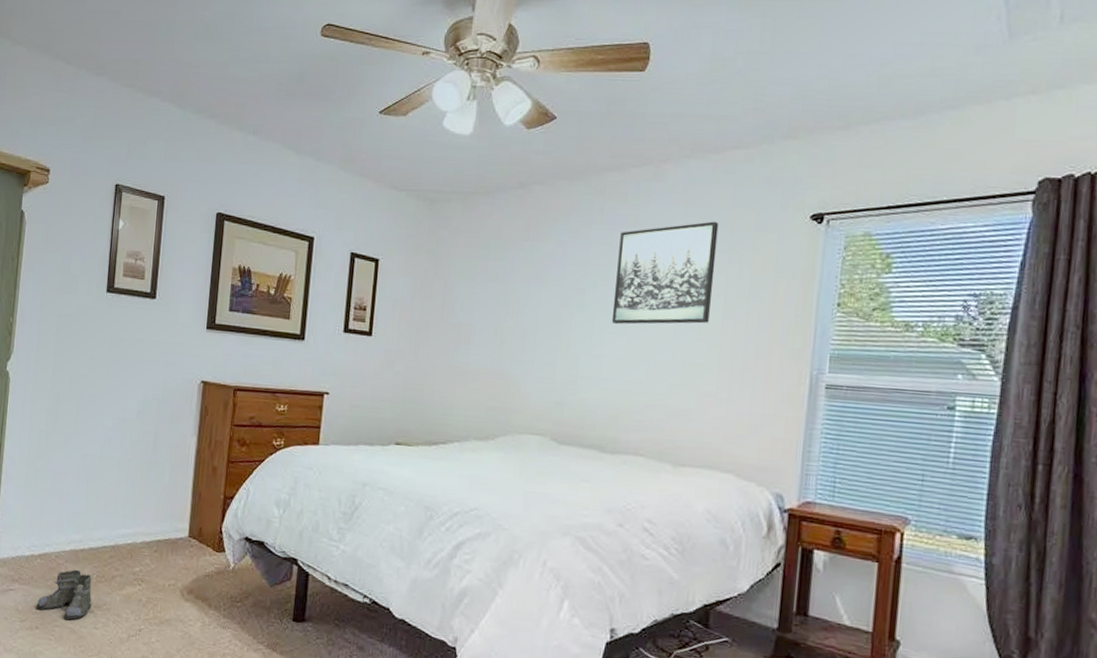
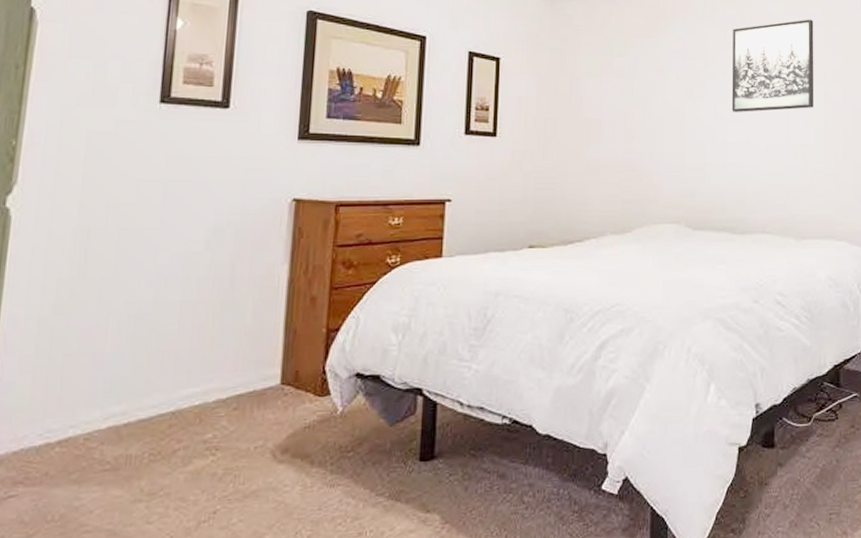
boots: present [36,569,93,620] -> none [53,451,145,519]

